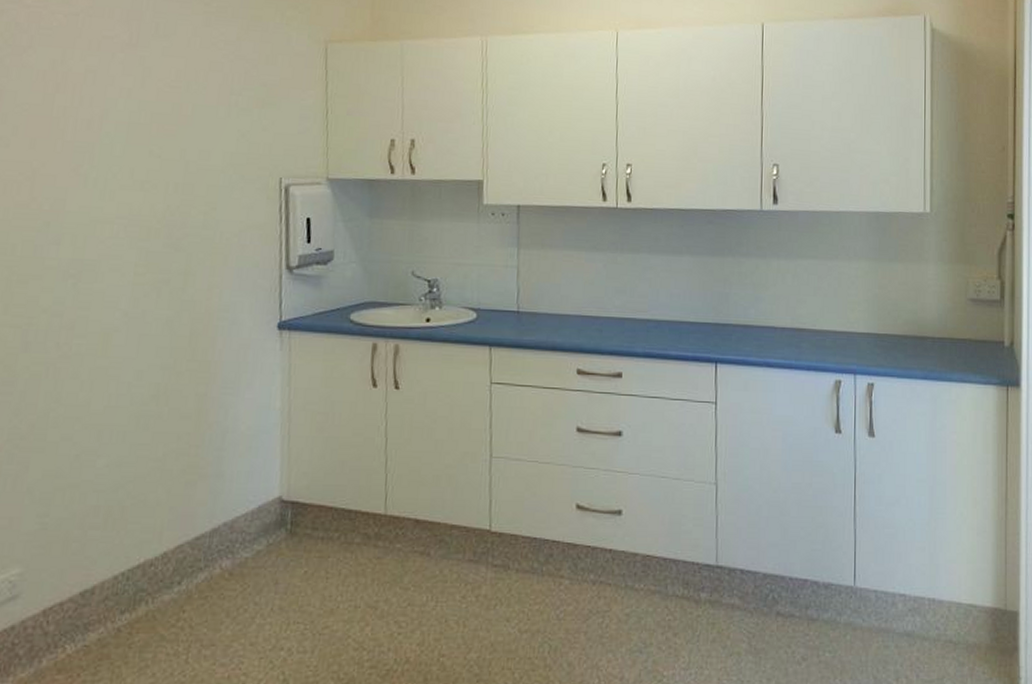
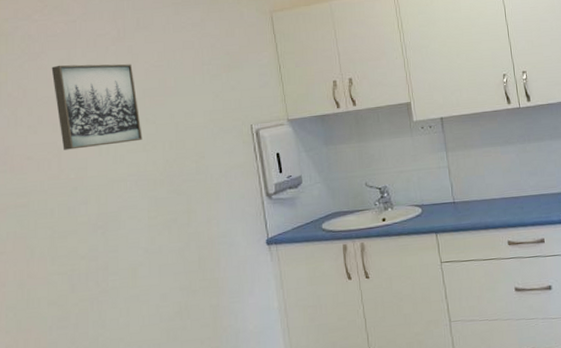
wall art: none [38,66,142,177] -> present [51,64,143,150]

